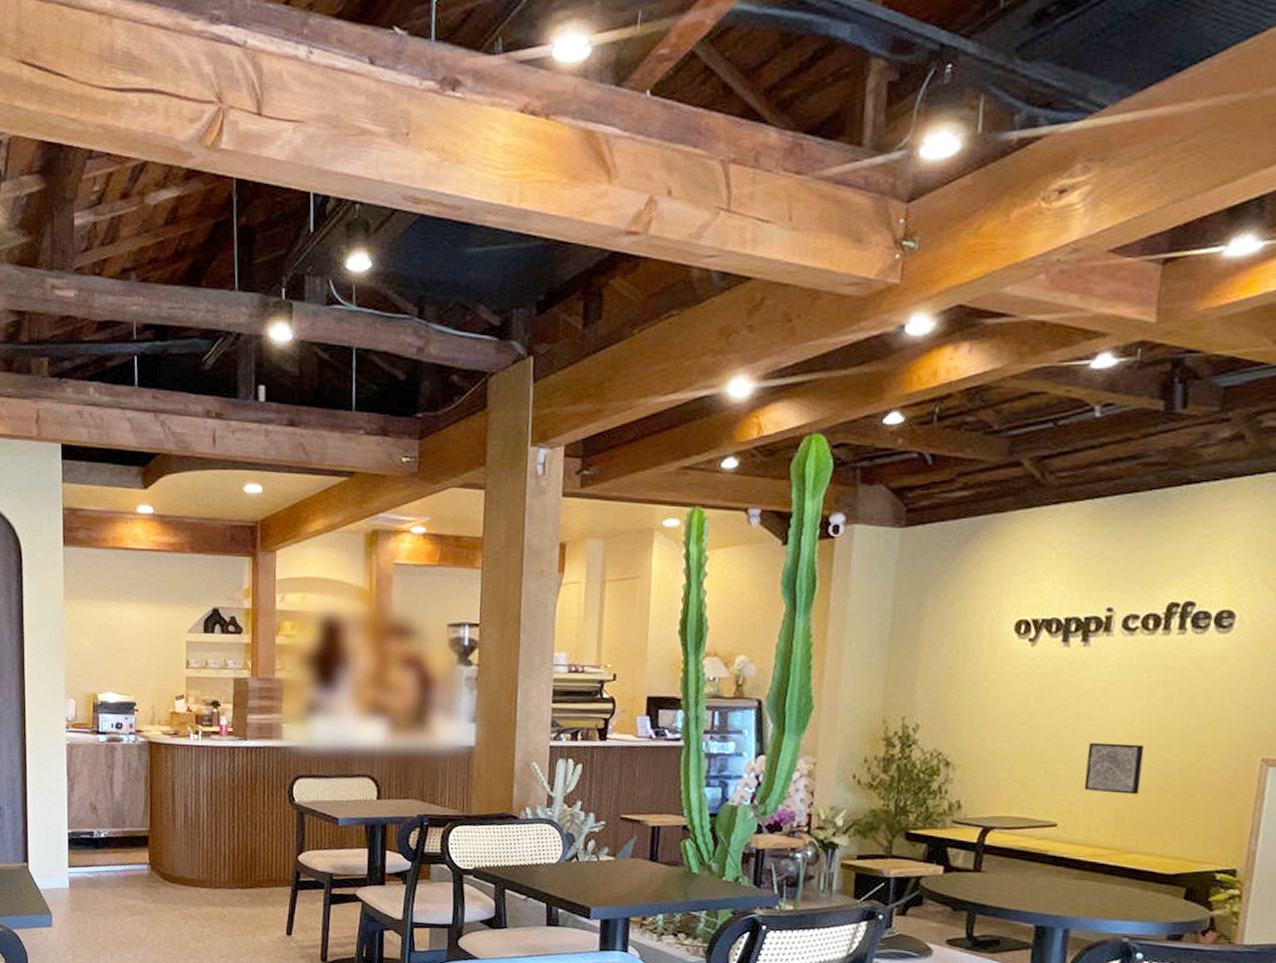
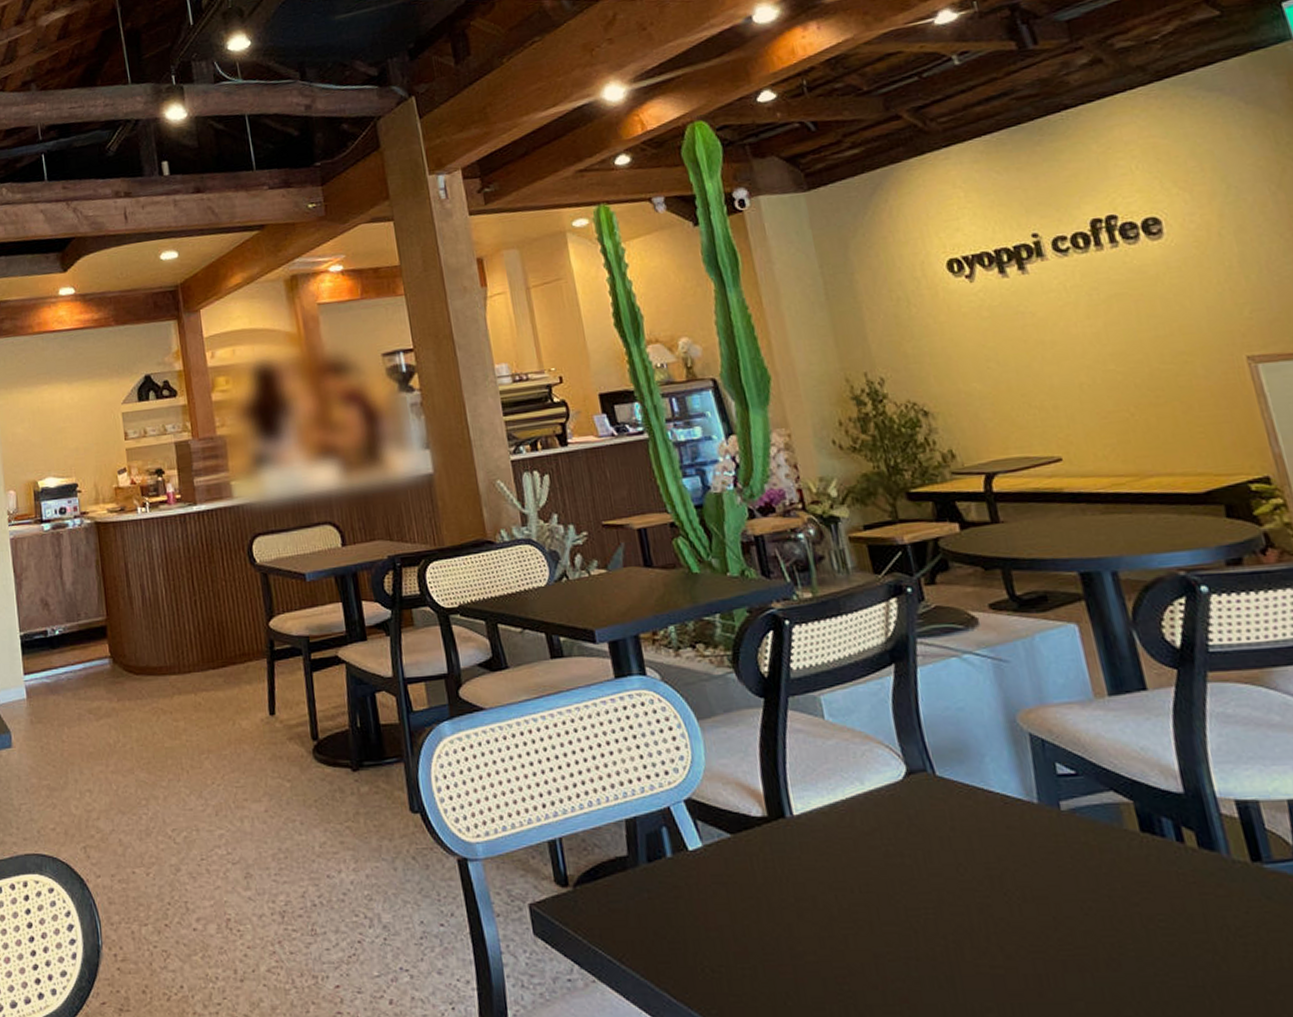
wall art: present [1083,742,1145,795] -> none [1063,362,1135,418]

